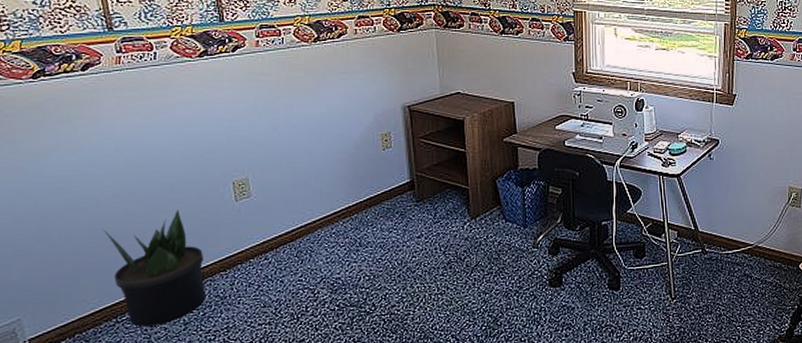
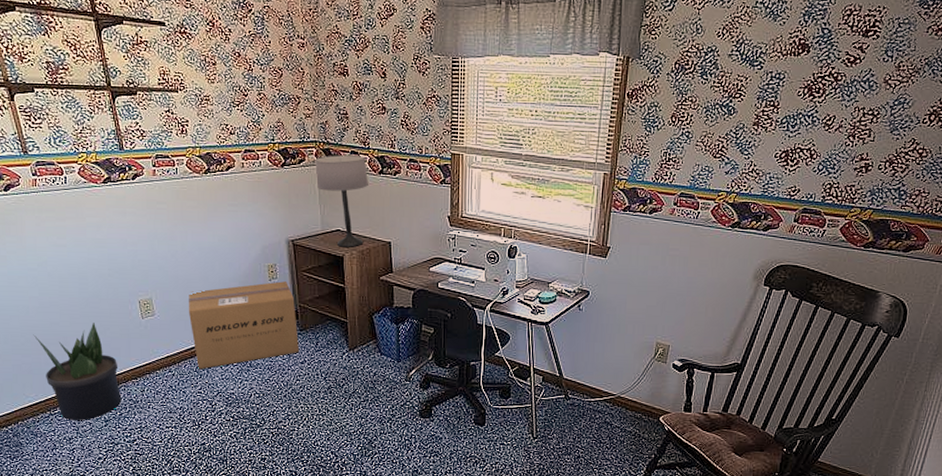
box: none [290,150,415,254] -> present [188,281,299,370]
table lamp: none [433,17,489,110] -> present [315,155,368,247]

